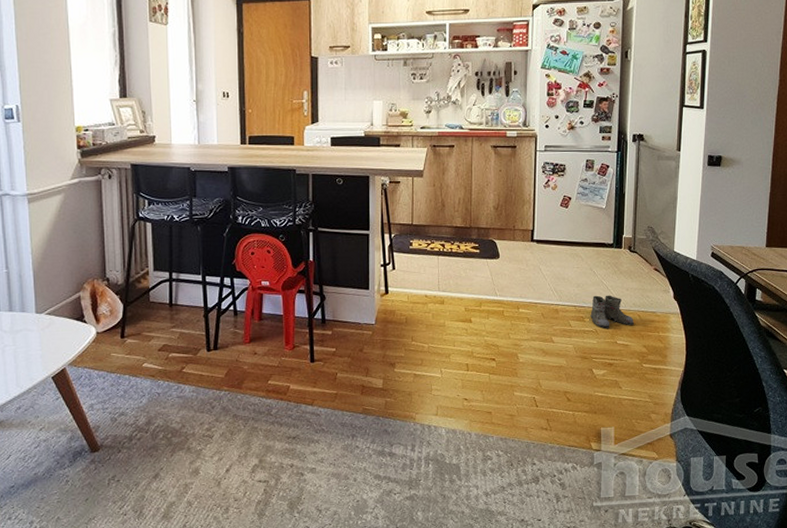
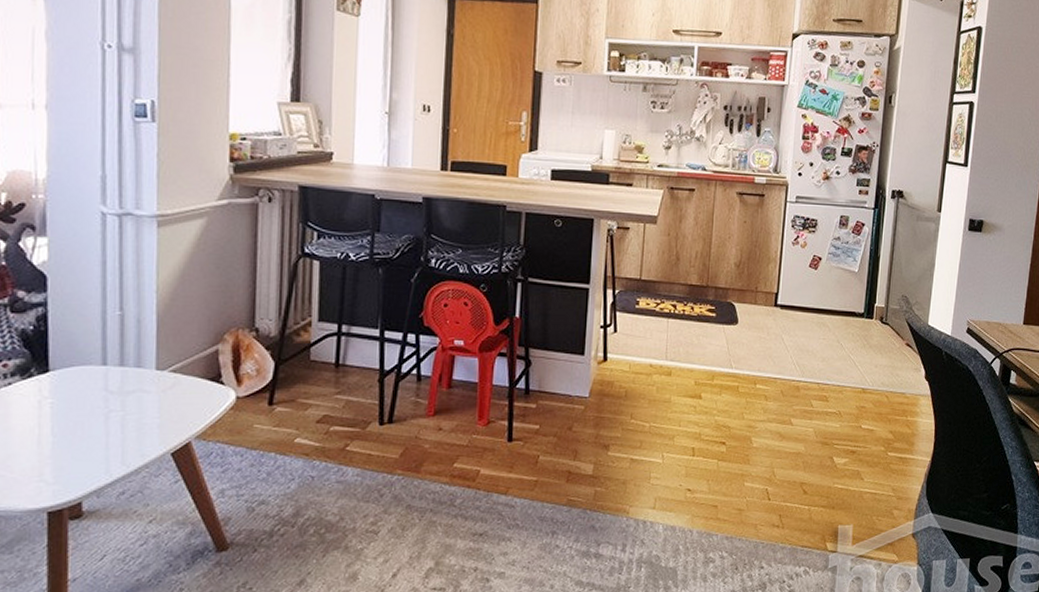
boots: present [590,295,634,329] -> none [834,372,881,410]

